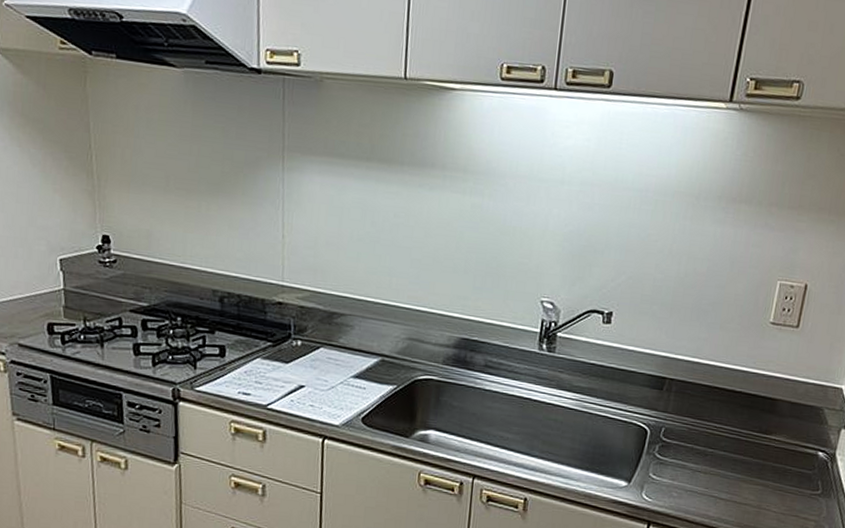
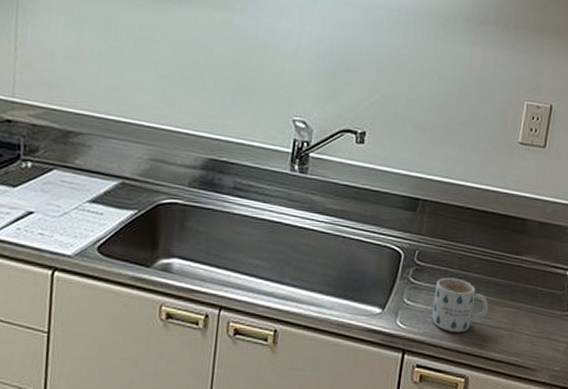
mug: none [677,454,735,507] -> present [432,277,488,332]

